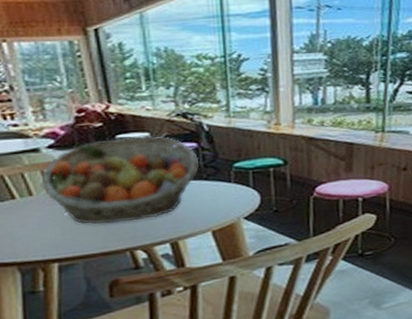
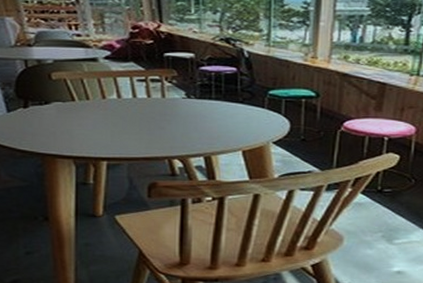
fruit basket: present [40,136,200,225] -> none [97,56,237,133]

